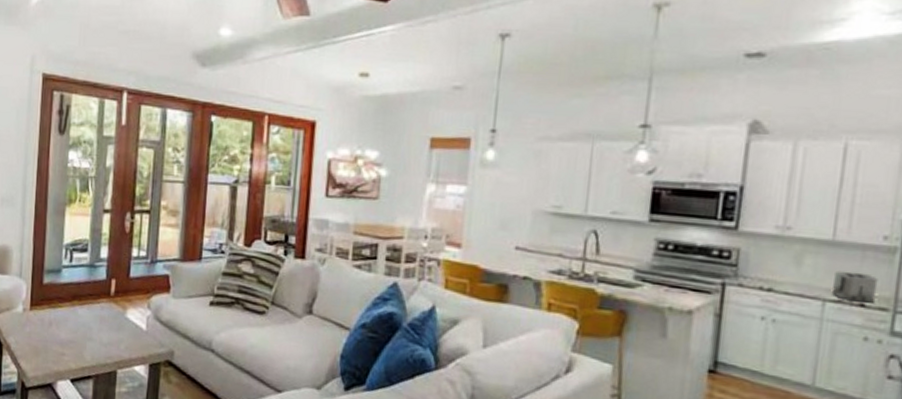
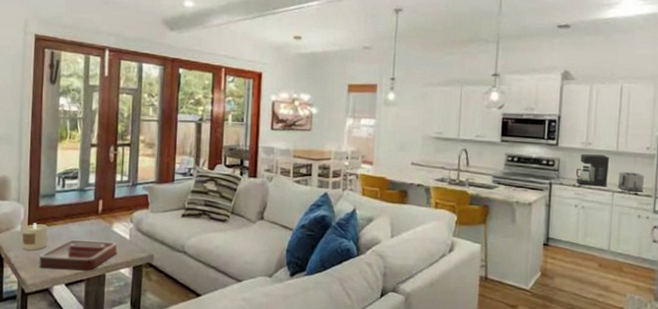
candle: none [23,303,52,337] -> present [22,223,48,251]
decorative tray: none [41,326,131,366] -> present [38,239,117,271]
coffee maker: none [764,242,820,293] -> present [576,154,609,187]

